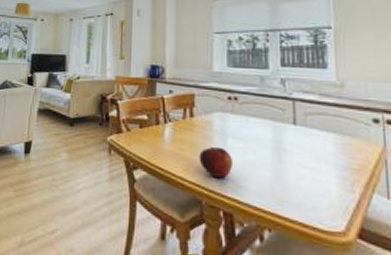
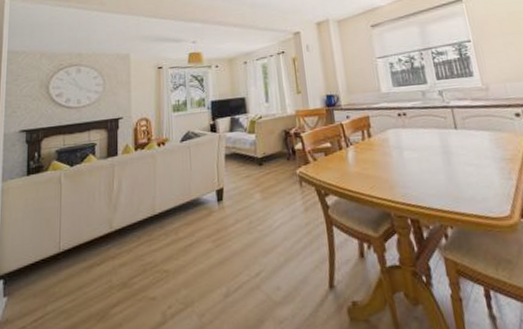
fruit: present [199,146,234,179] -> none [381,160,412,189]

